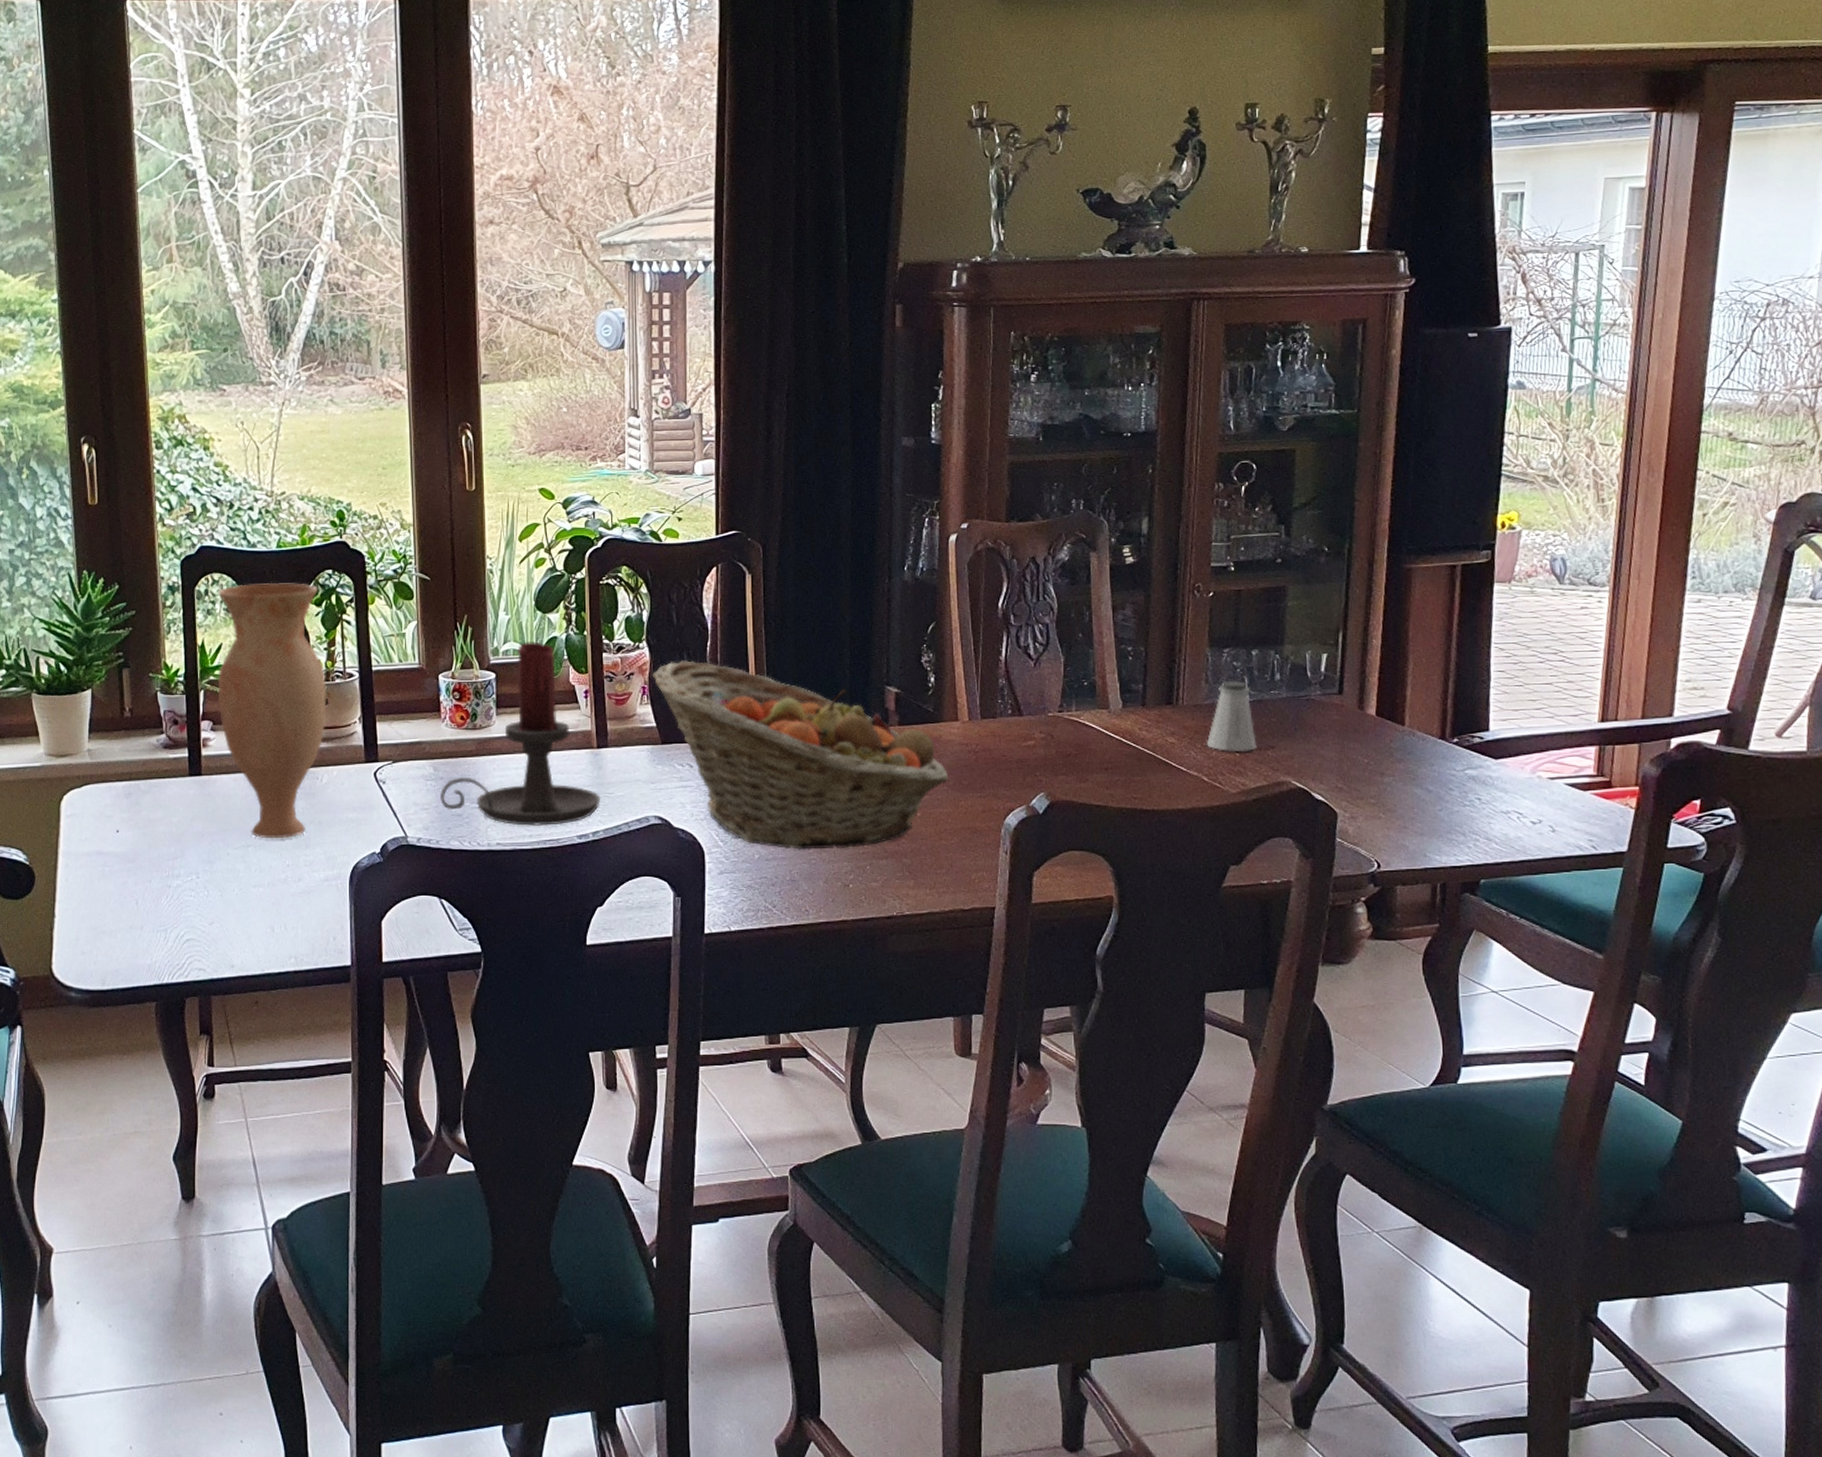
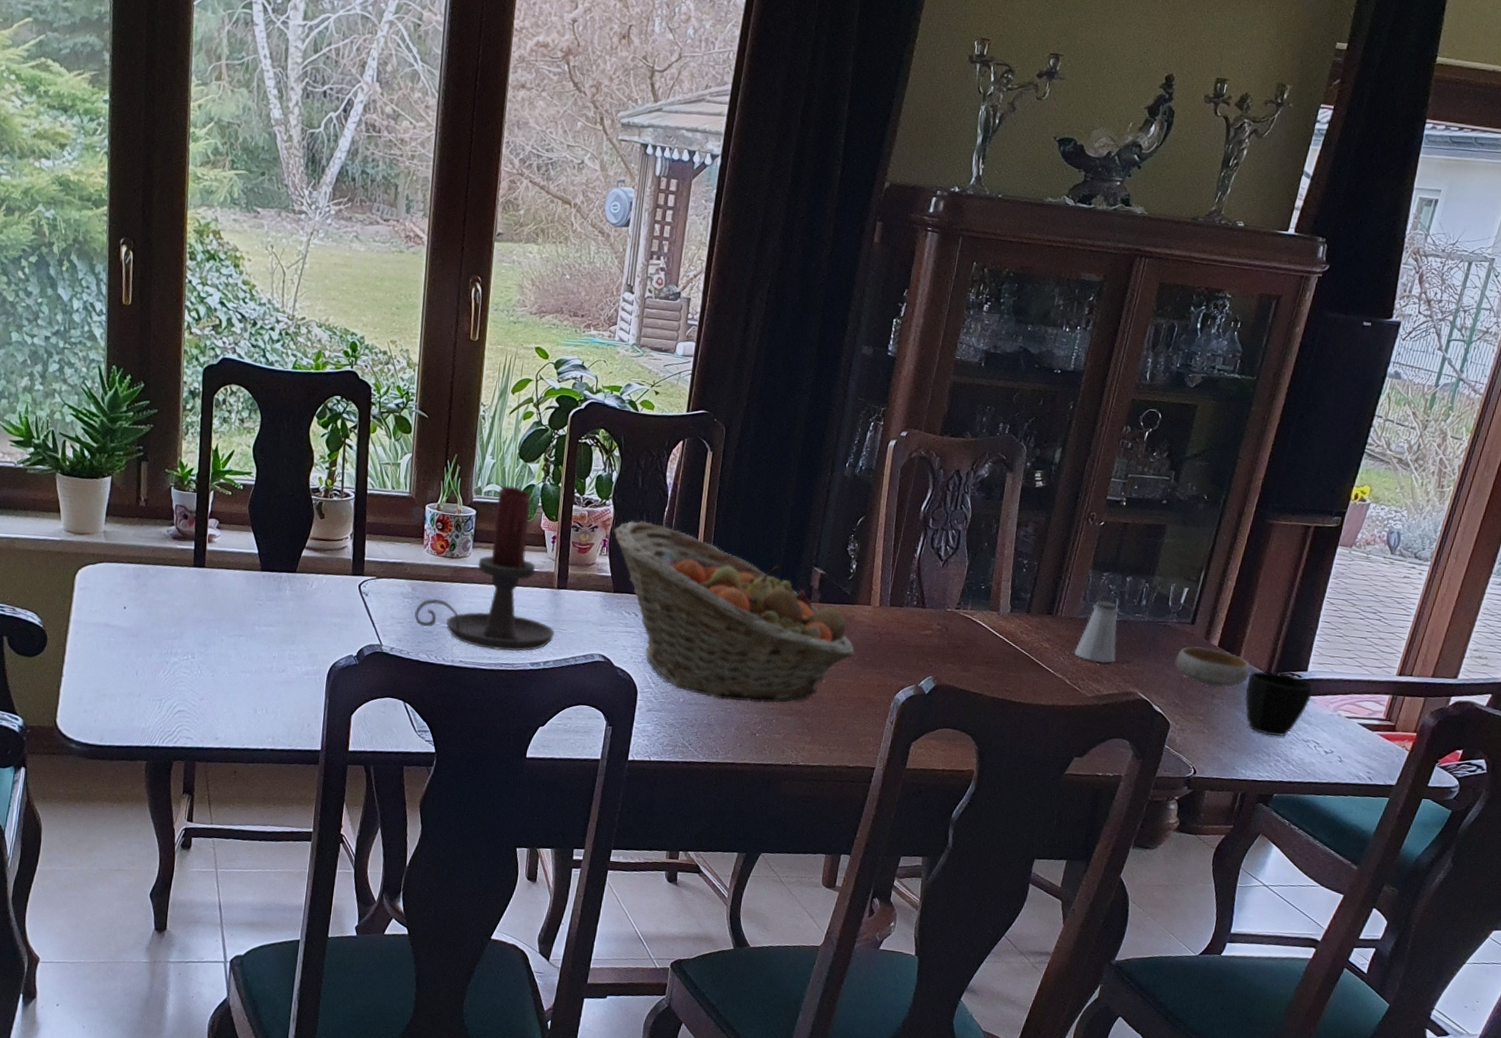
vase: present [217,582,327,839] -> none [225,399,326,634]
bowl: none [1328,719,1420,763] -> present [1175,646,1250,688]
cup: none [1420,737,1503,812] -> present [1244,670,1315,737]

